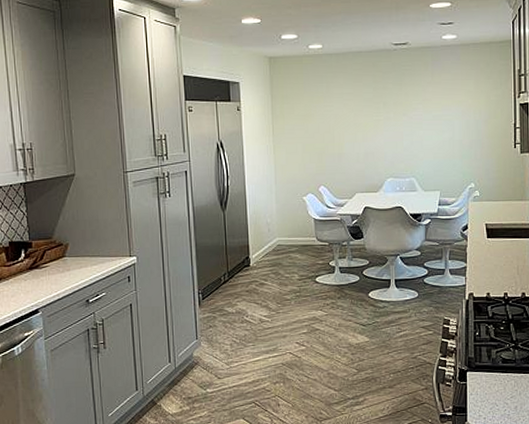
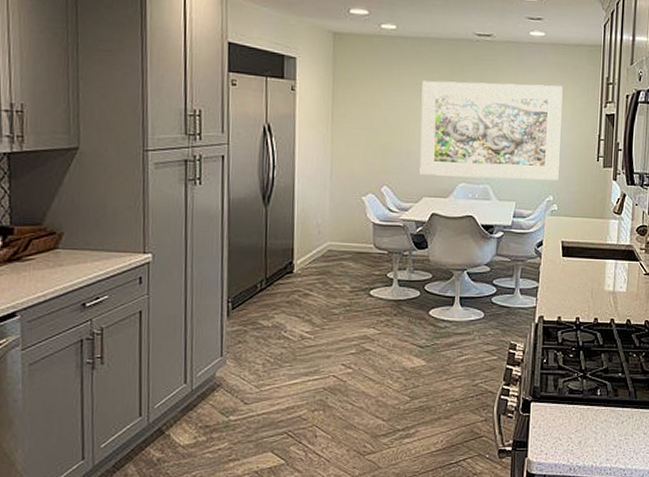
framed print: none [348,81,478,173] -> present [420,80,563,181]

